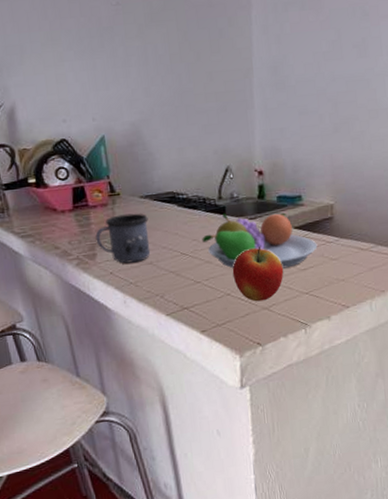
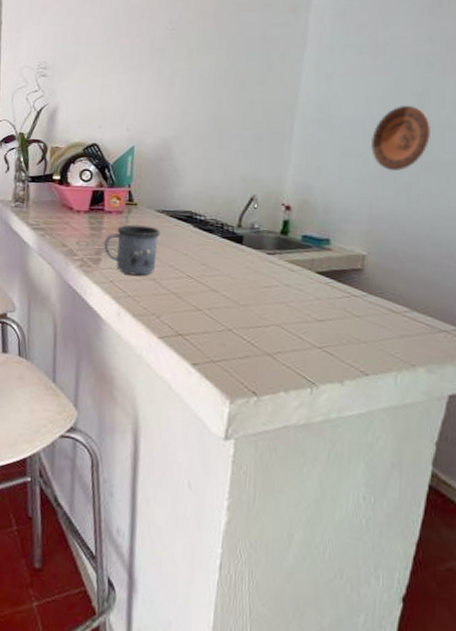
fruit bowl: present [202,212,318,269] -> none [212,242,340,315]
apple: present [232,245,284,302] -> none [238,284,297,346]
decorative plate: none [323,56,375,122] -> present [370,105,432,171]

